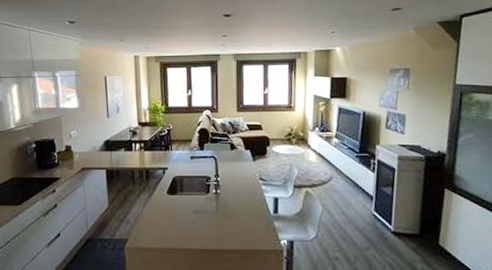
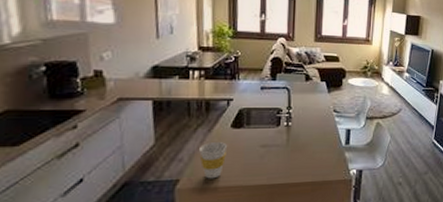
cup: none [142,207,164,240] -> present [199,142,227,179]

